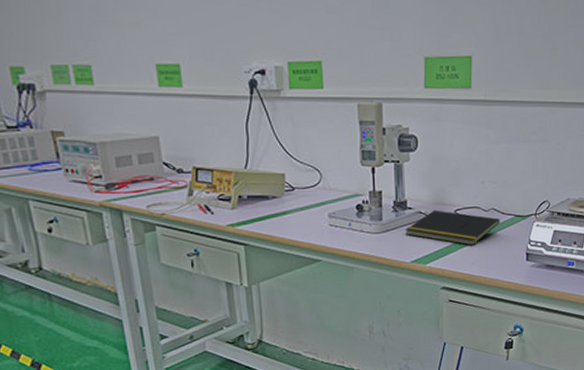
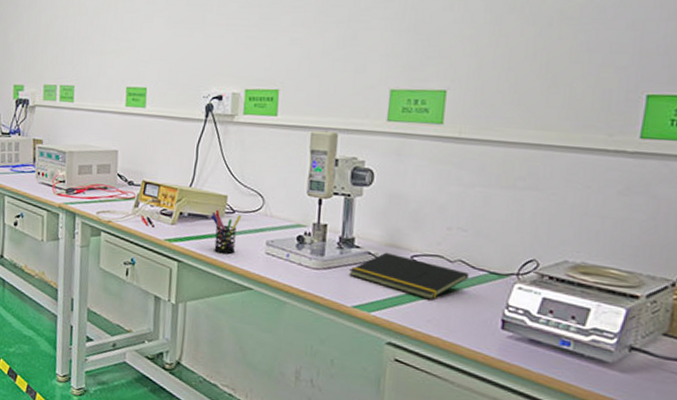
pen holder: none [271,188,302,232] -> present [211,209,242,254]

